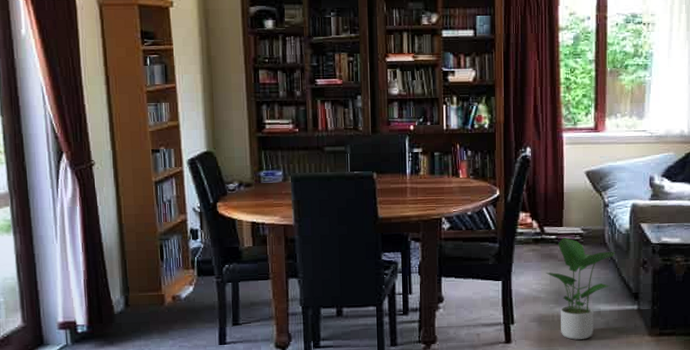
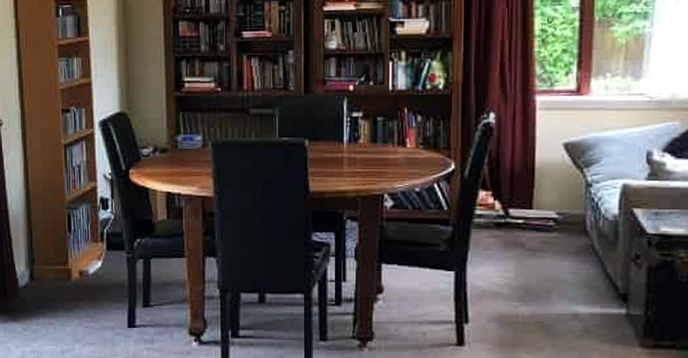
potted plant: present [545,237,615,340] -> none [509,221,599,347]

